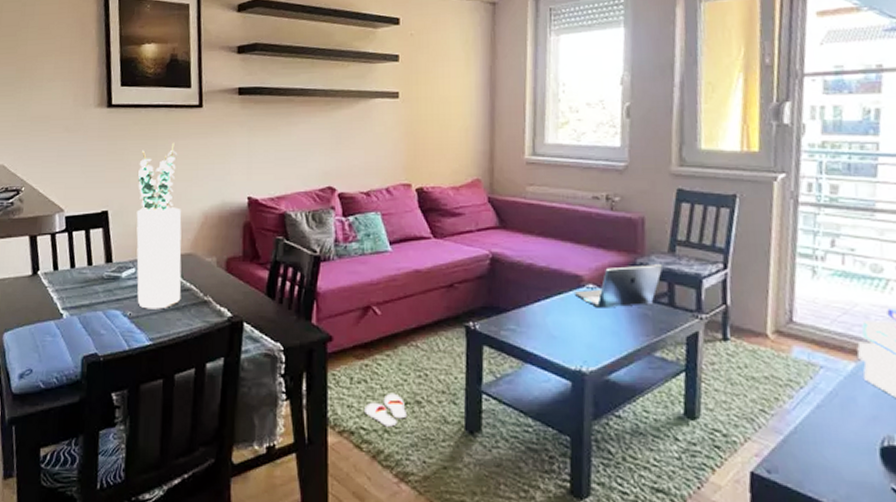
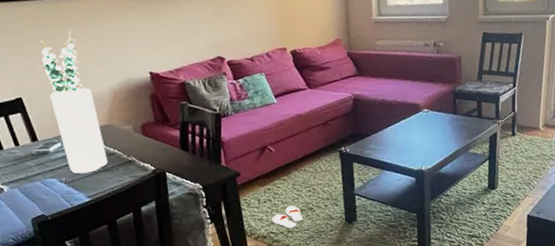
laptop: present [575,264,664,308] -> none [415,89,474,125]

